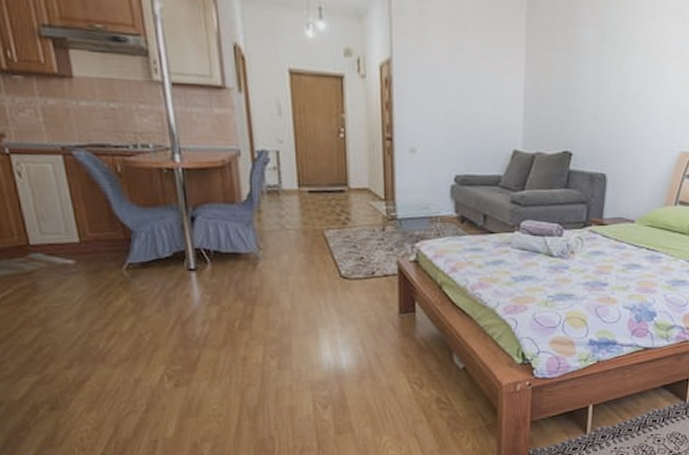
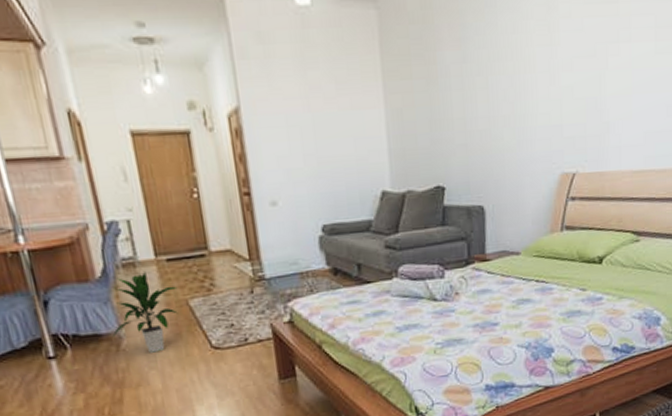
indoor plant: none [250,200,316,276] -> present [112,272,178,353]

